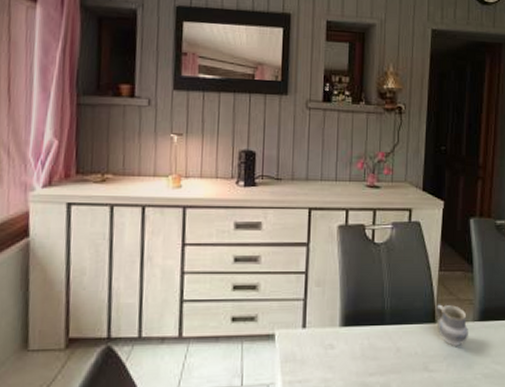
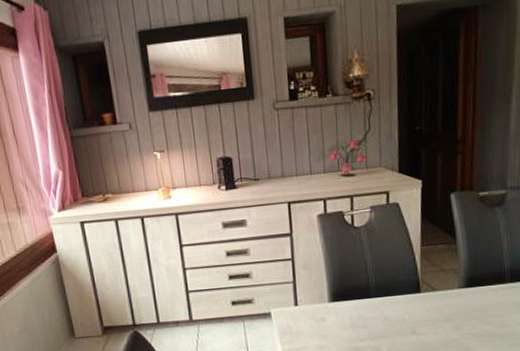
cup: present [435,304,468,346] -> none [419,275,455,312]

